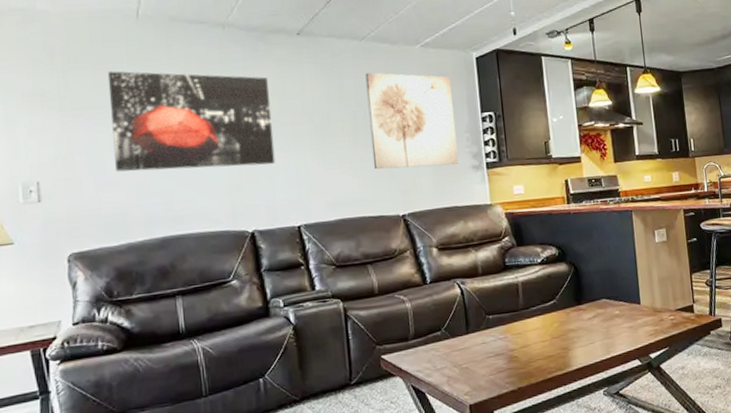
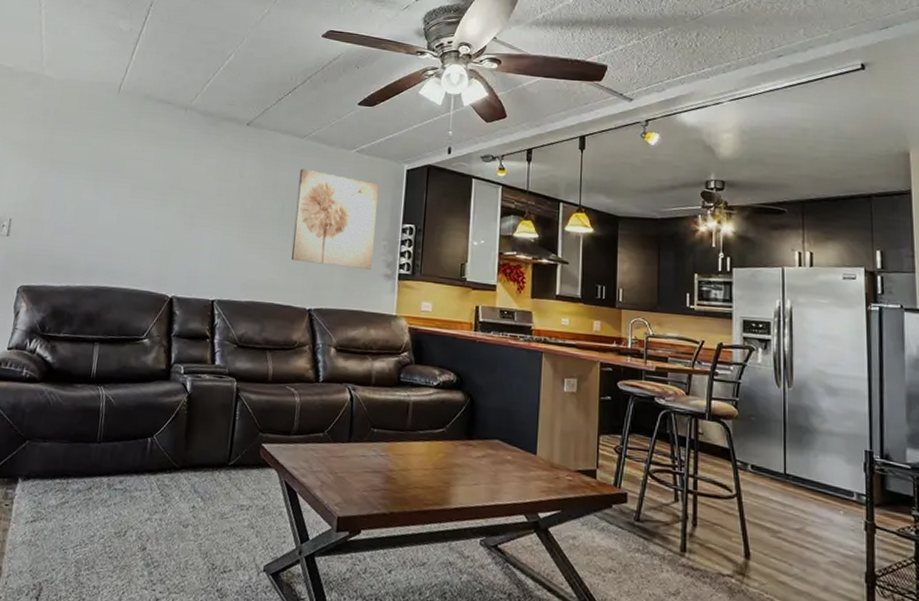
wall art: present [107,71,276,172] -> none [72,134,214,239]

